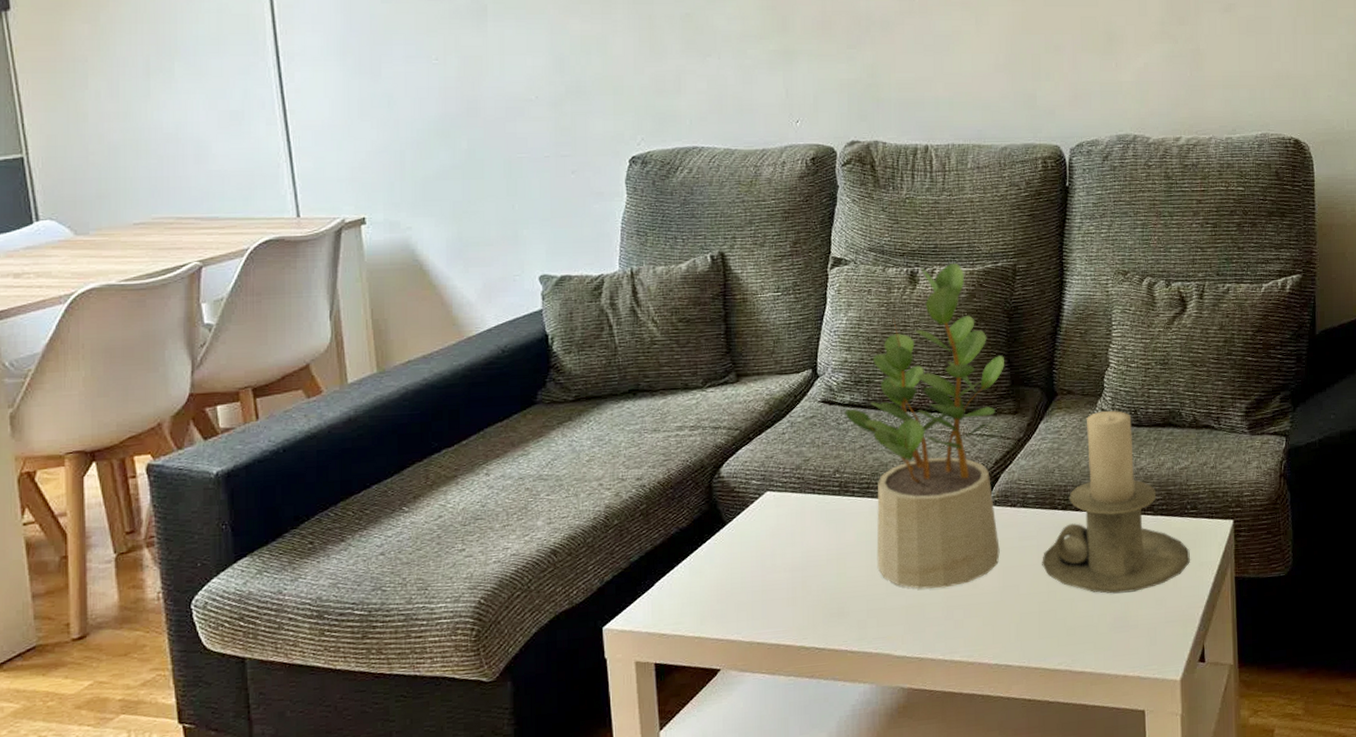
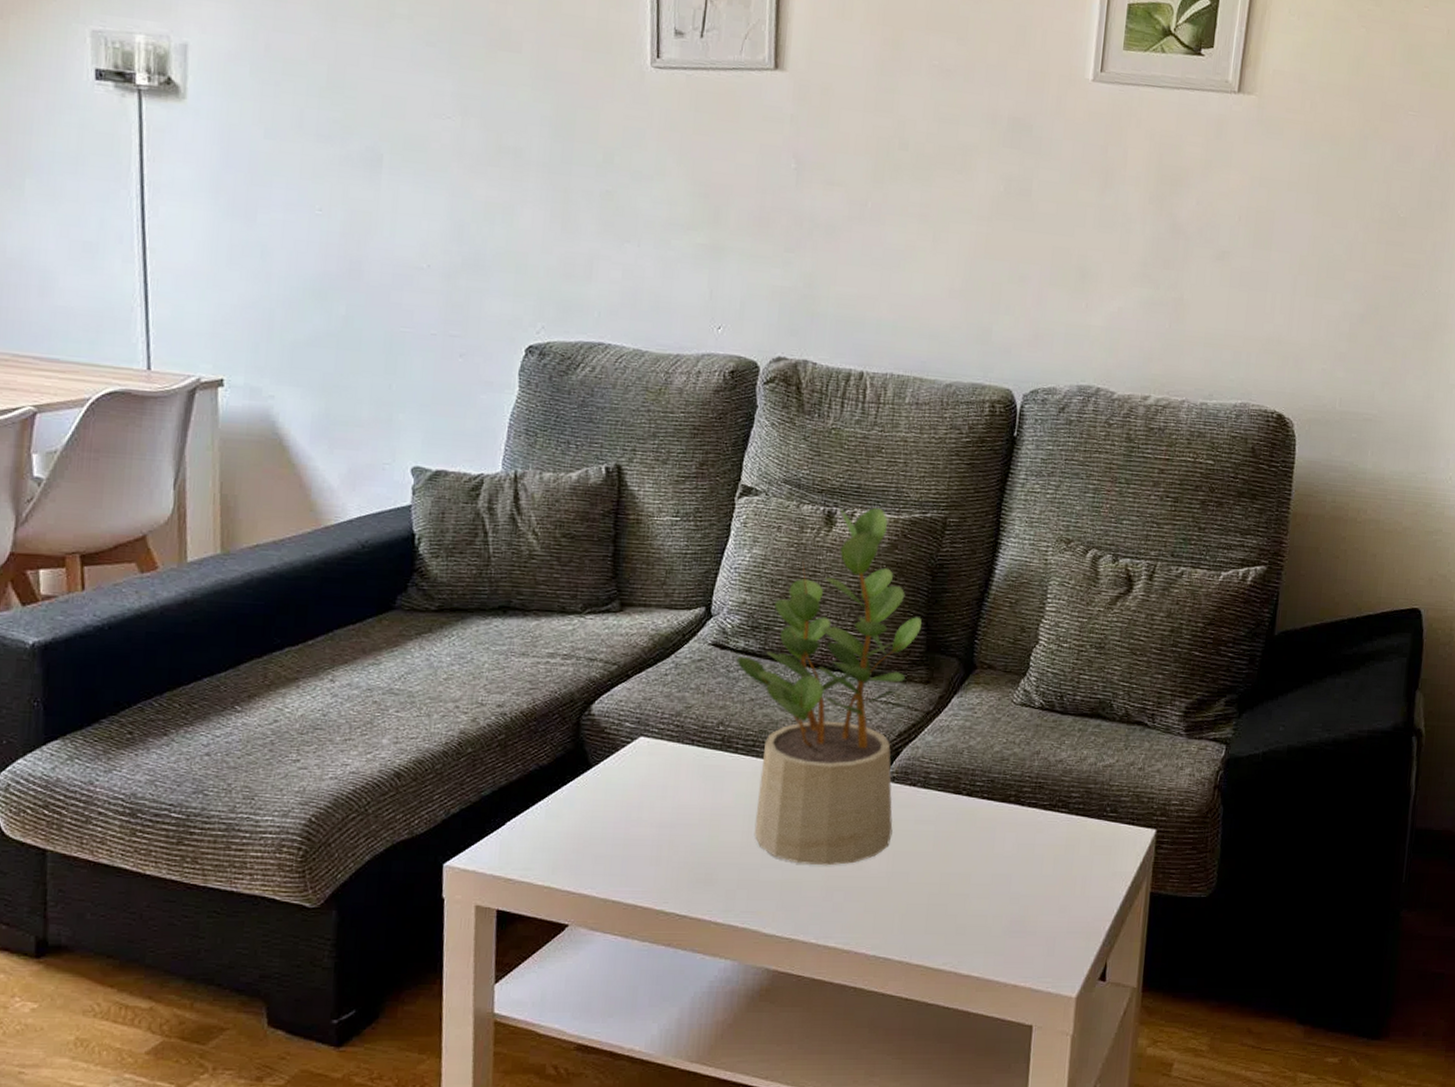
candle holder: present [1042,410,1191,594] -> none [937,692,1104,895]

